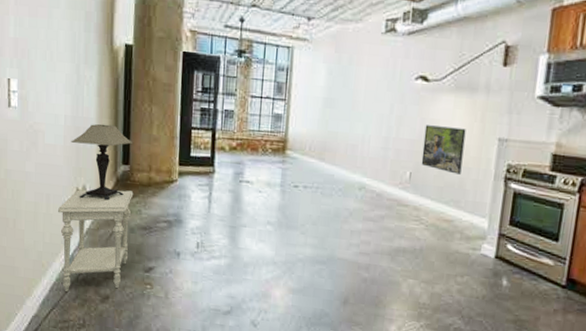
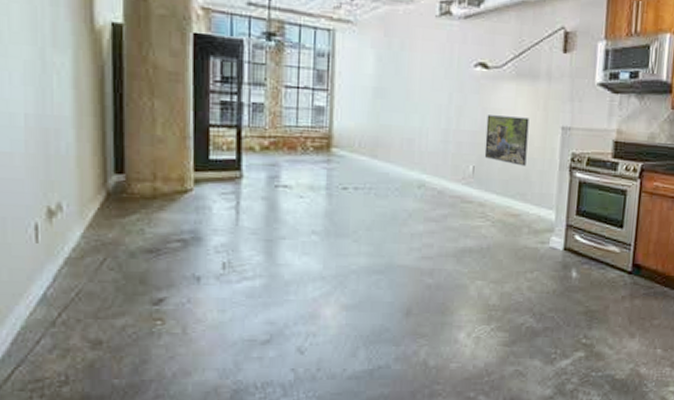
side table: present [58,190,134,292] -> none [20,205,133,343]
table lamp: present [71,123,134,201] -> none [36,123,129,220]

